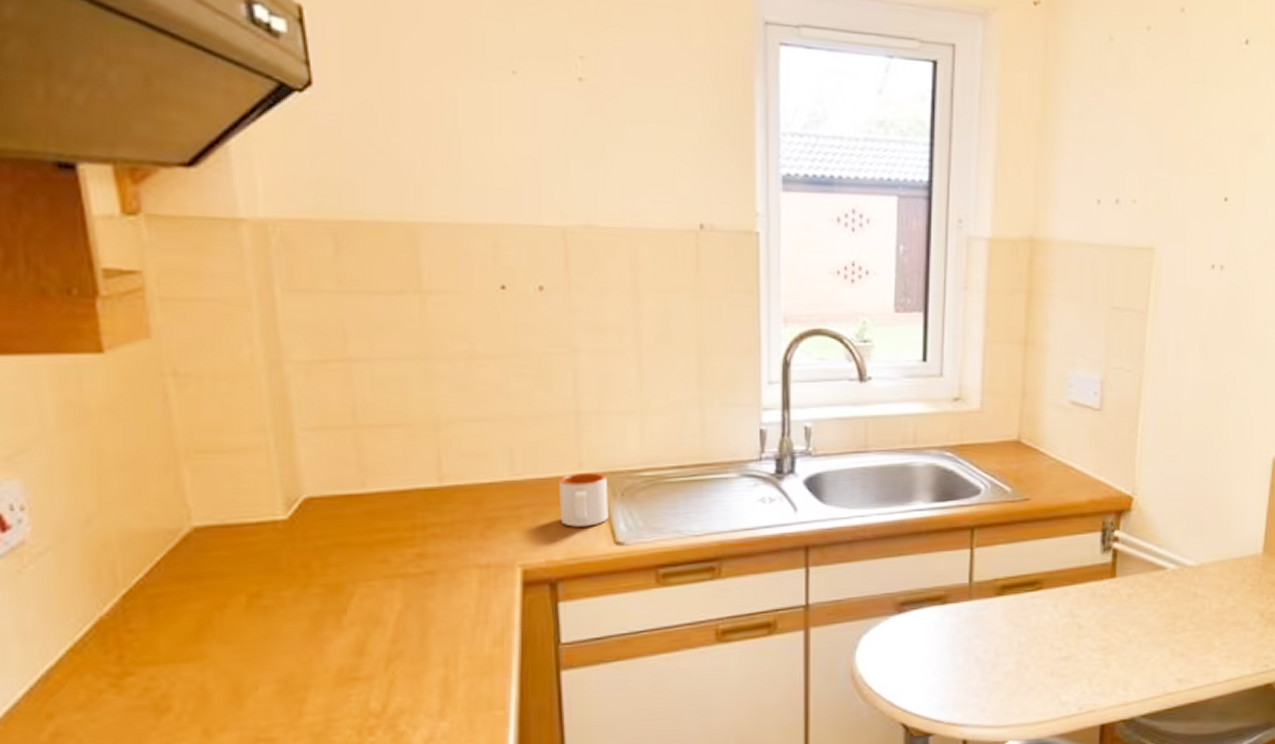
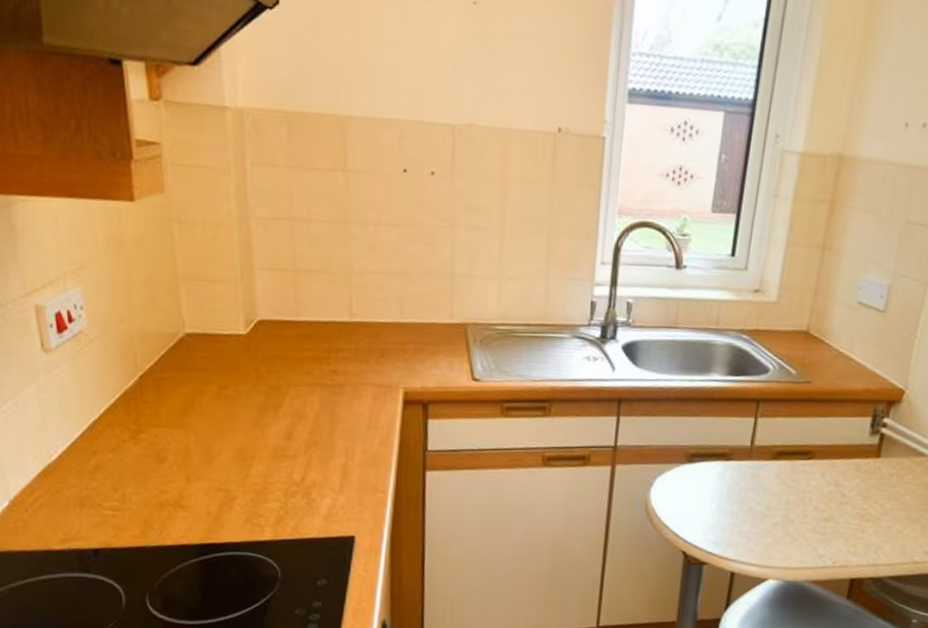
mug: present [560,473,609,527] -> none [434,321,471,364]

